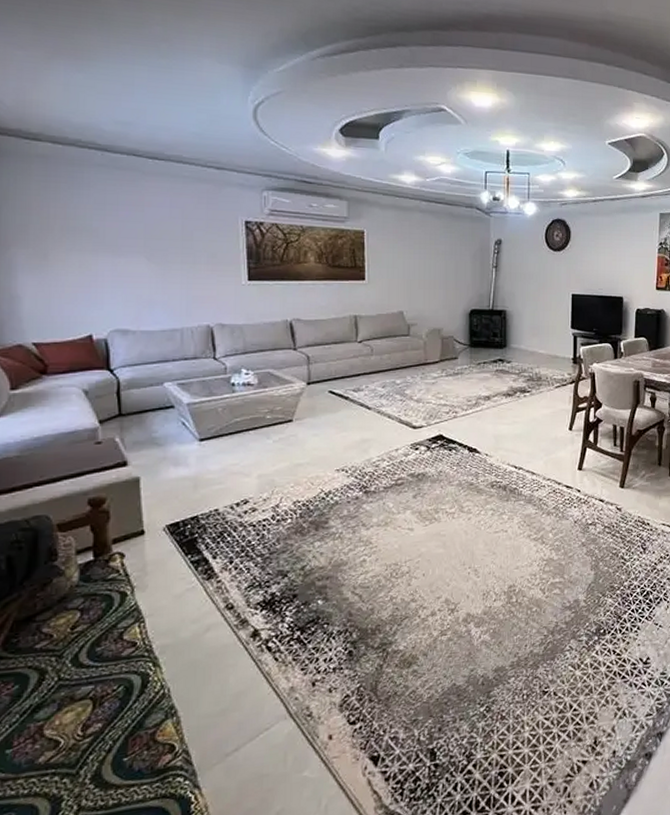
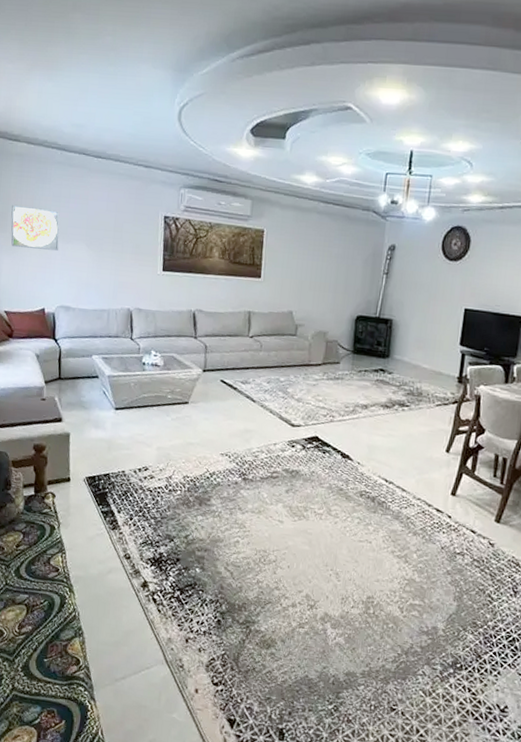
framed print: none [34,215,108,266] -> present [11,204,60,251]

